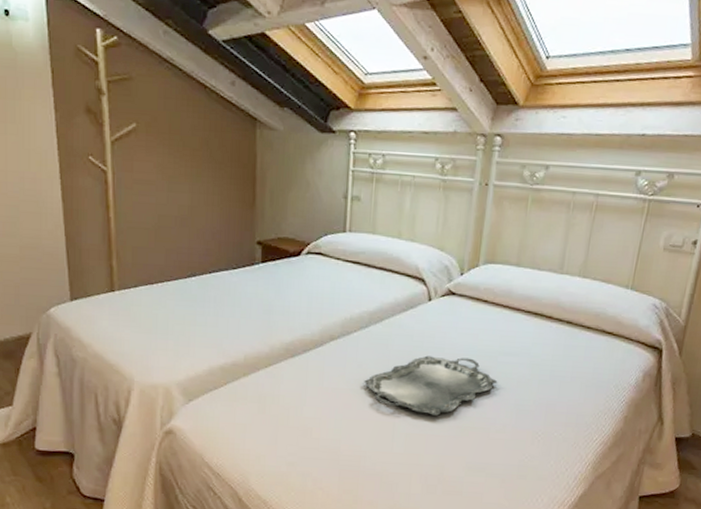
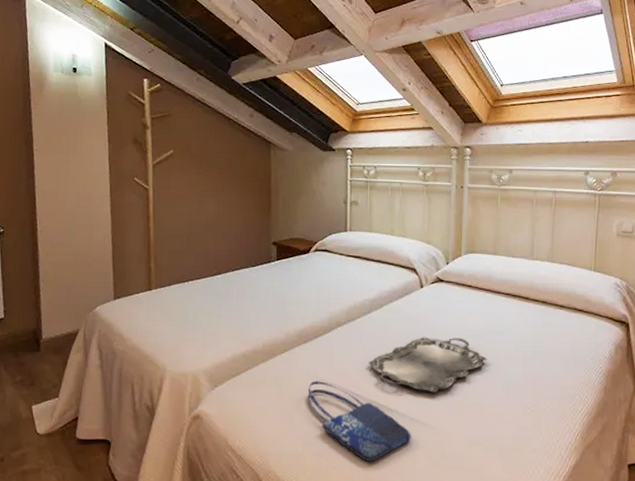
shopping bag: none [293,398,407,484] -> present [307,381,411,462]

